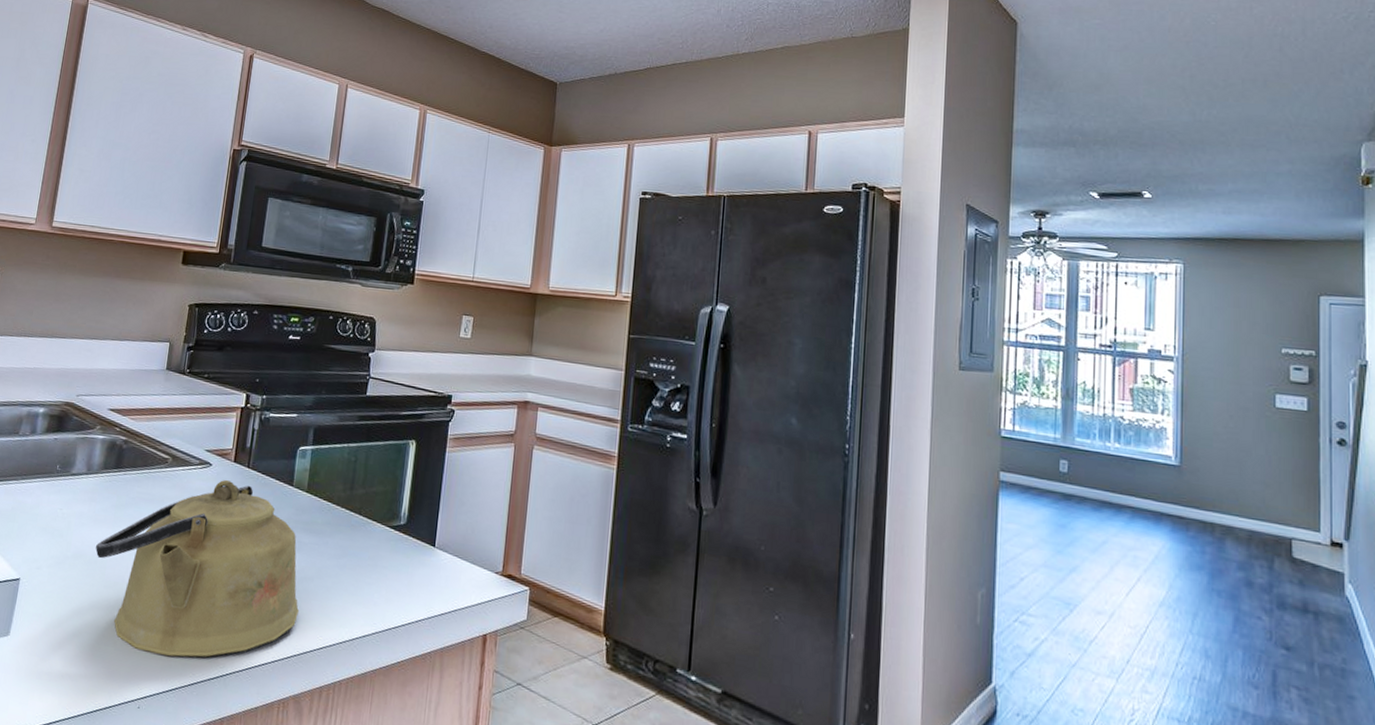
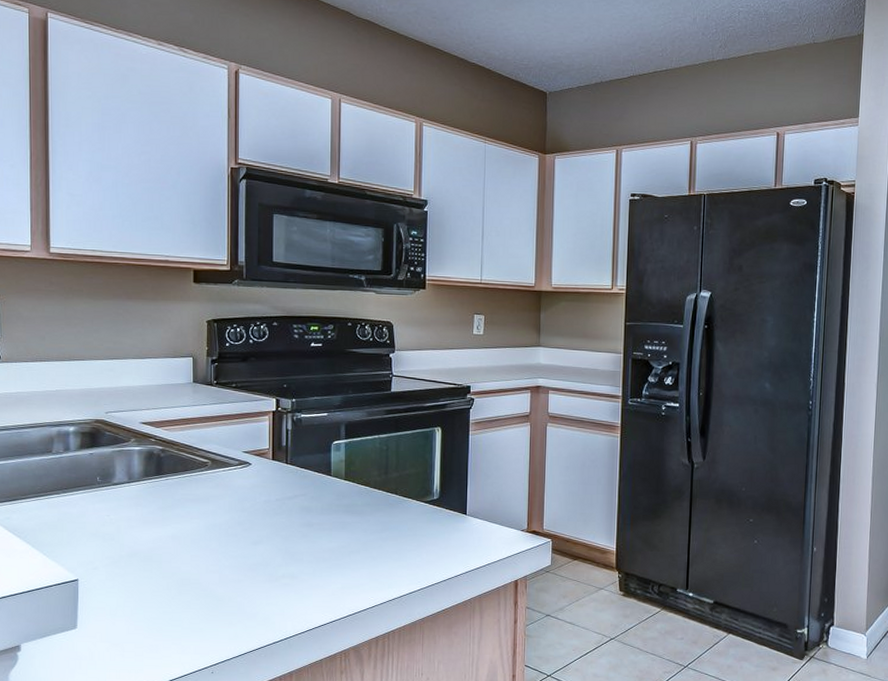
kettle: present [95,479,299,658] -> none [148,475,349,629]

